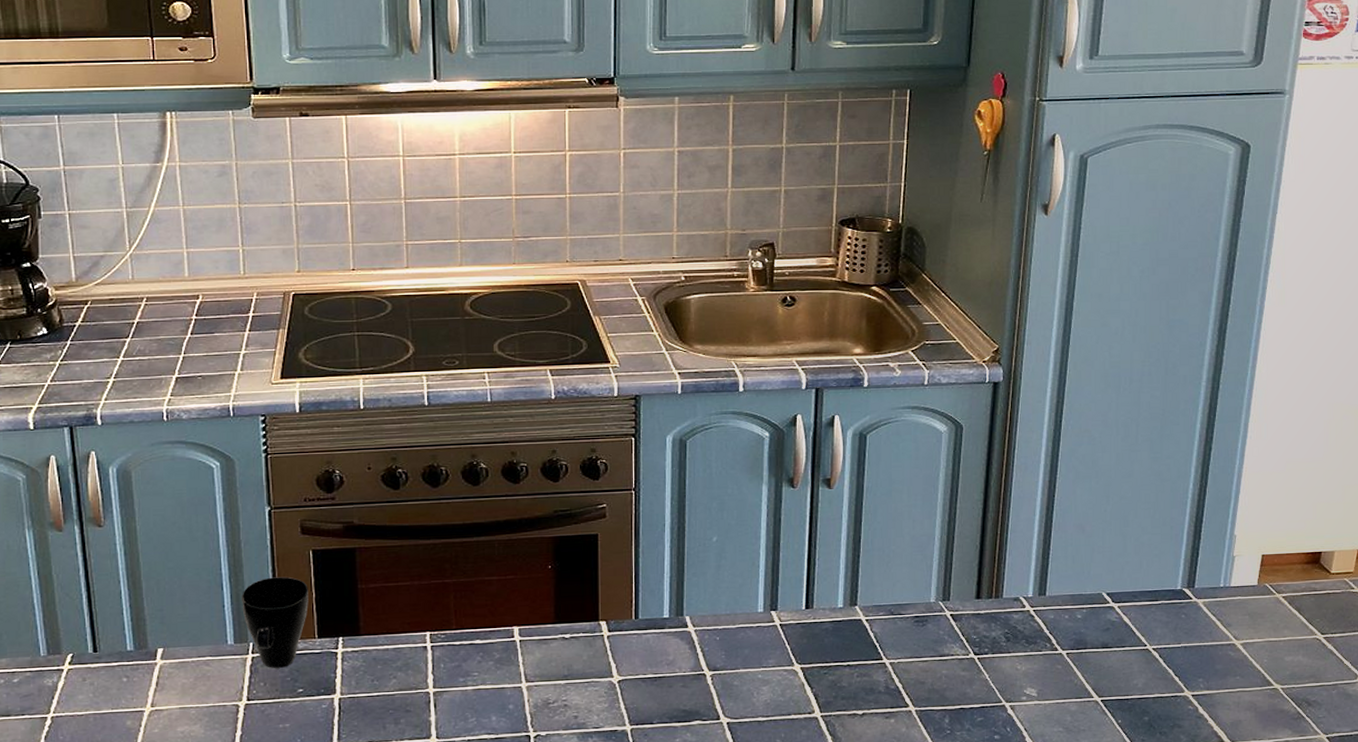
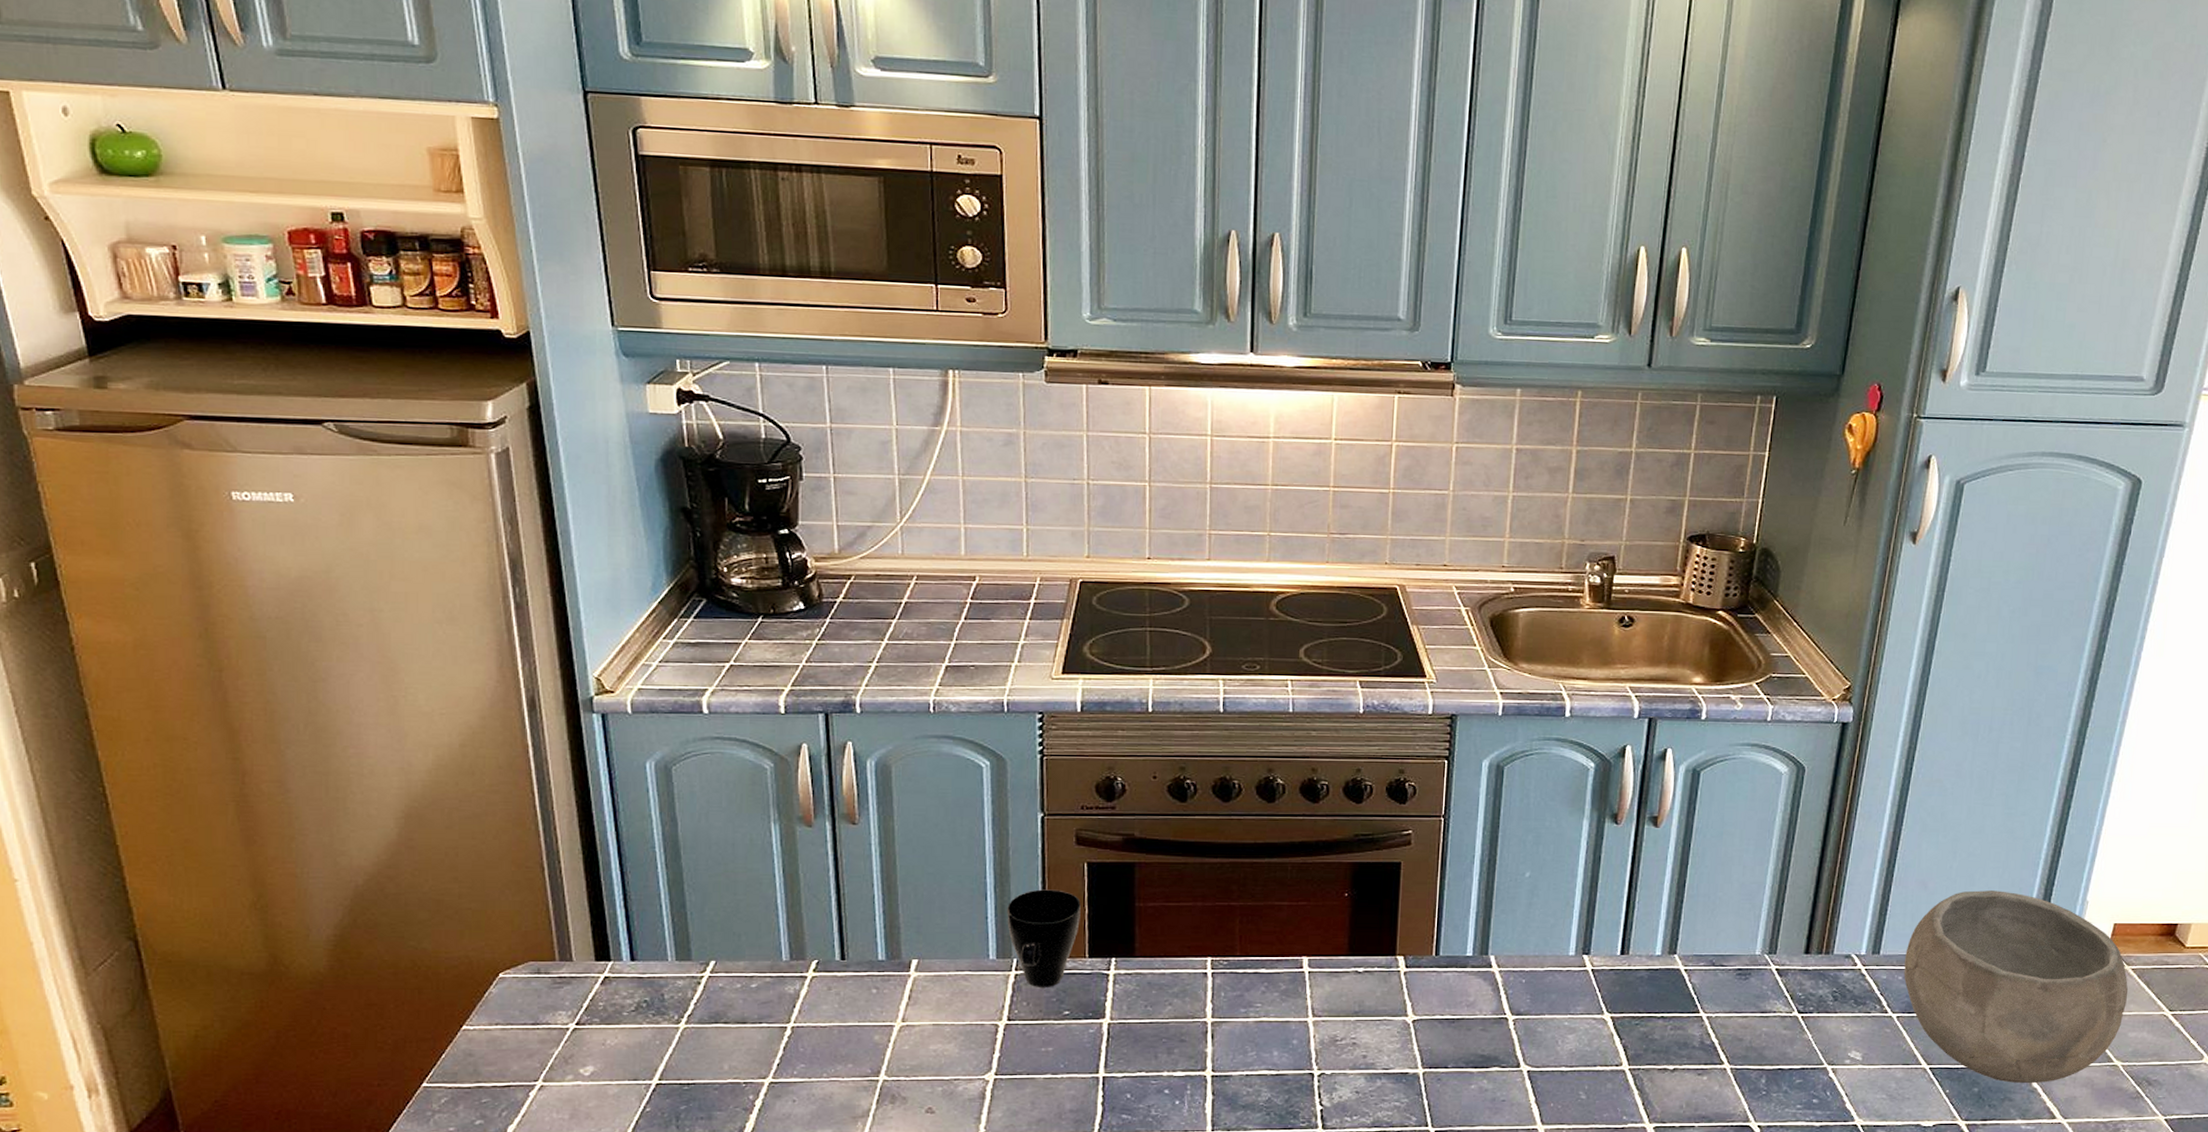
bowl: none [1070,530,1280,710] -> present [1904,890,2128,1083]

